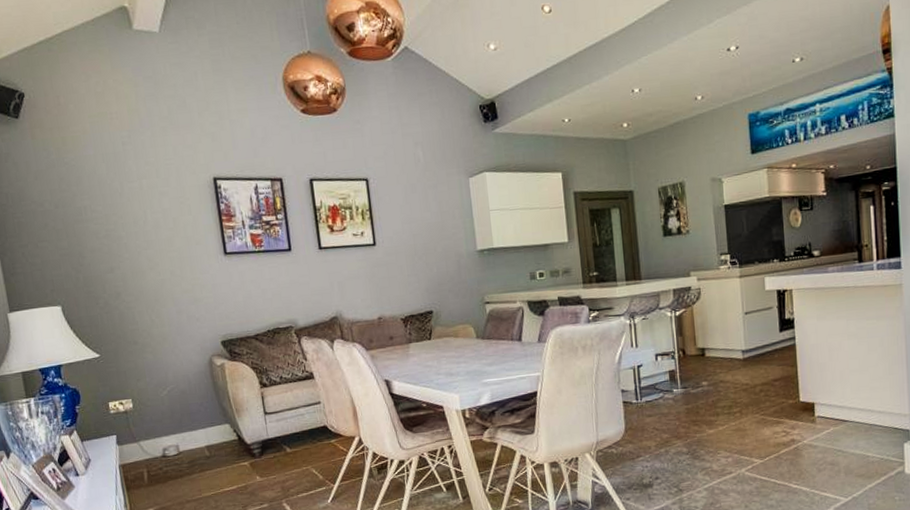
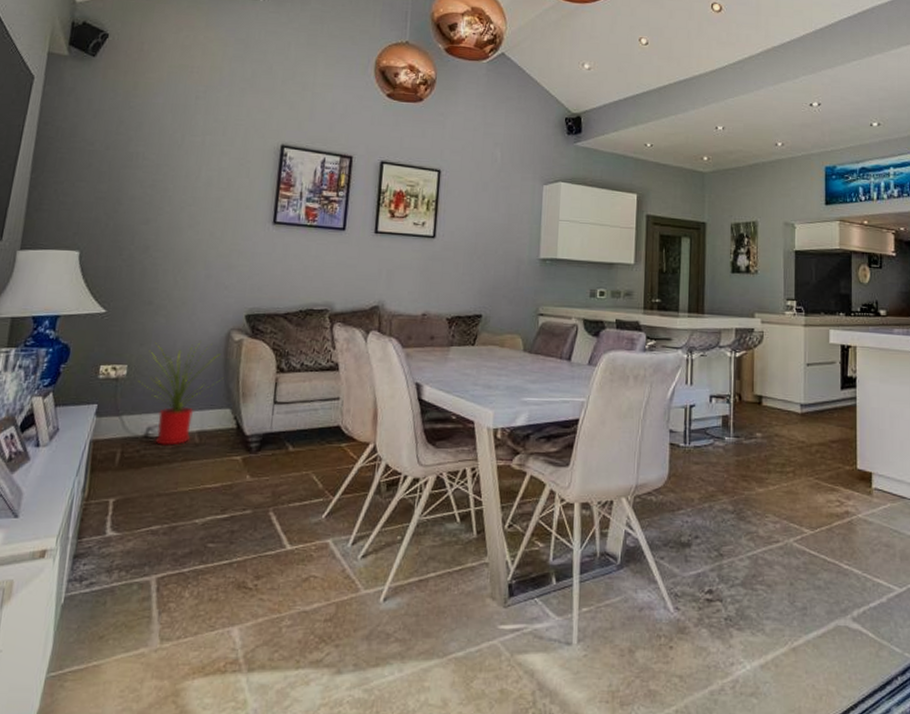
house plant: none [144,369,214,462] -> present [138,341,221,446]

